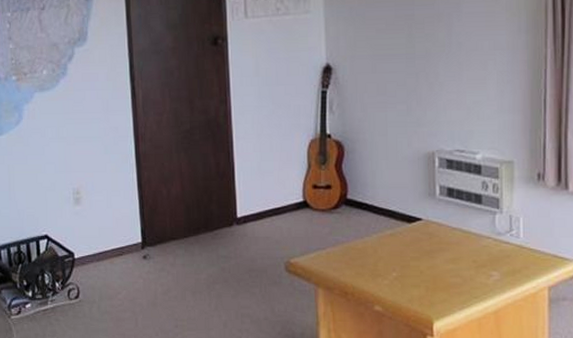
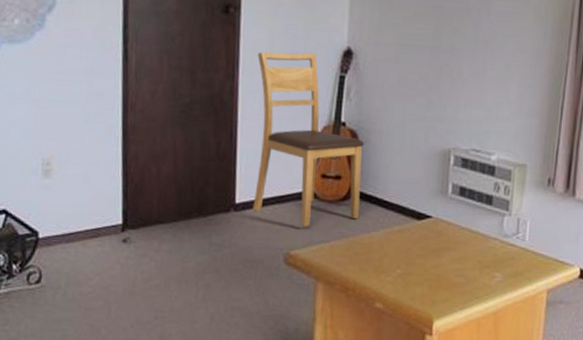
chair: none [246,72,351,236] -> present [253,51,365,227]

